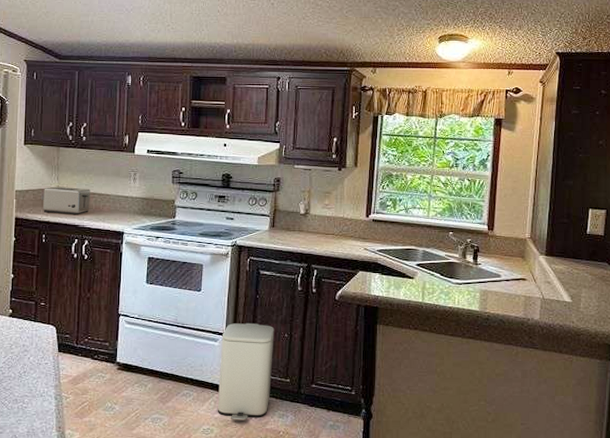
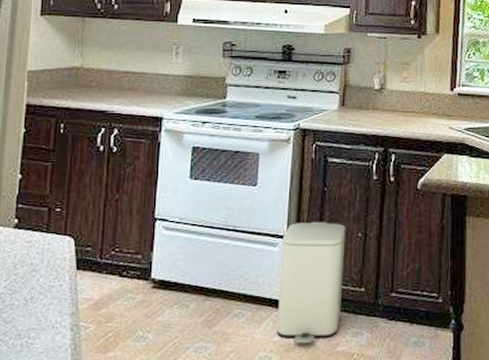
toaster: present [43,186,90,215] -> none [62,64,122,99]

